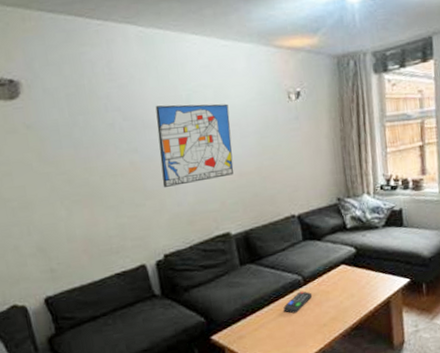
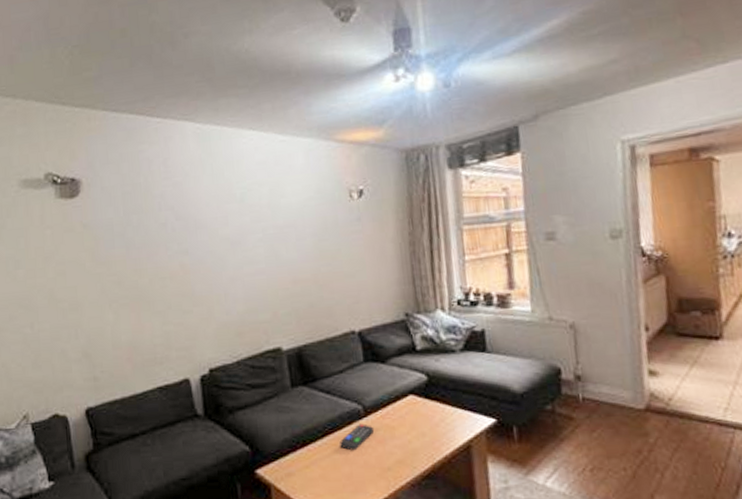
wall art: present [155,103,234,187] -> none [208,203,288,293]

